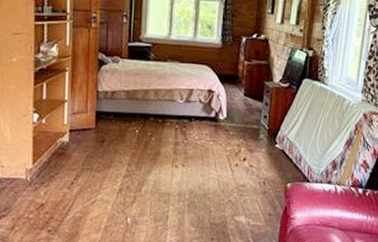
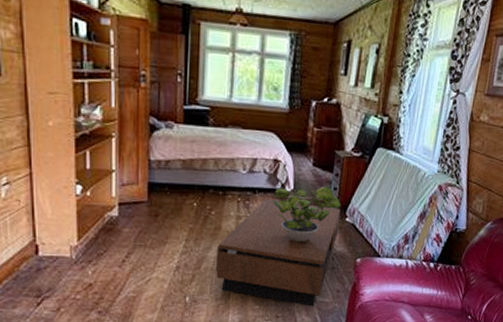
coffee table: none [155,126,271,230] -> present [216,198,341,307]
potted plant: none [206,114,271,168] -> present [271,186,341,243]

